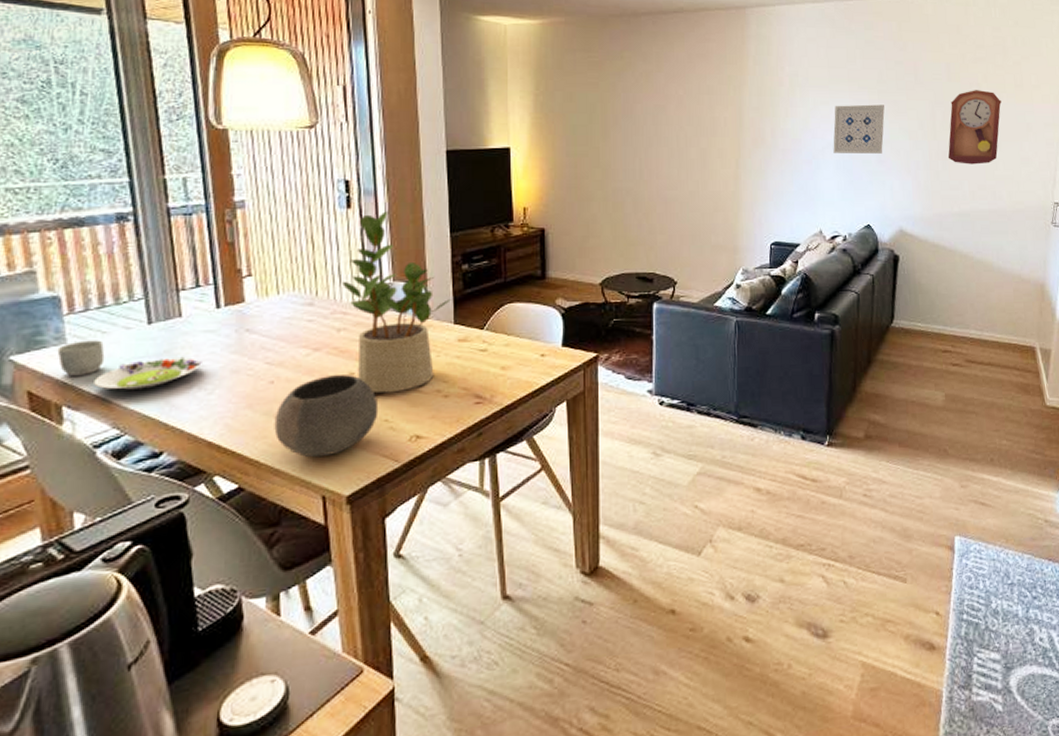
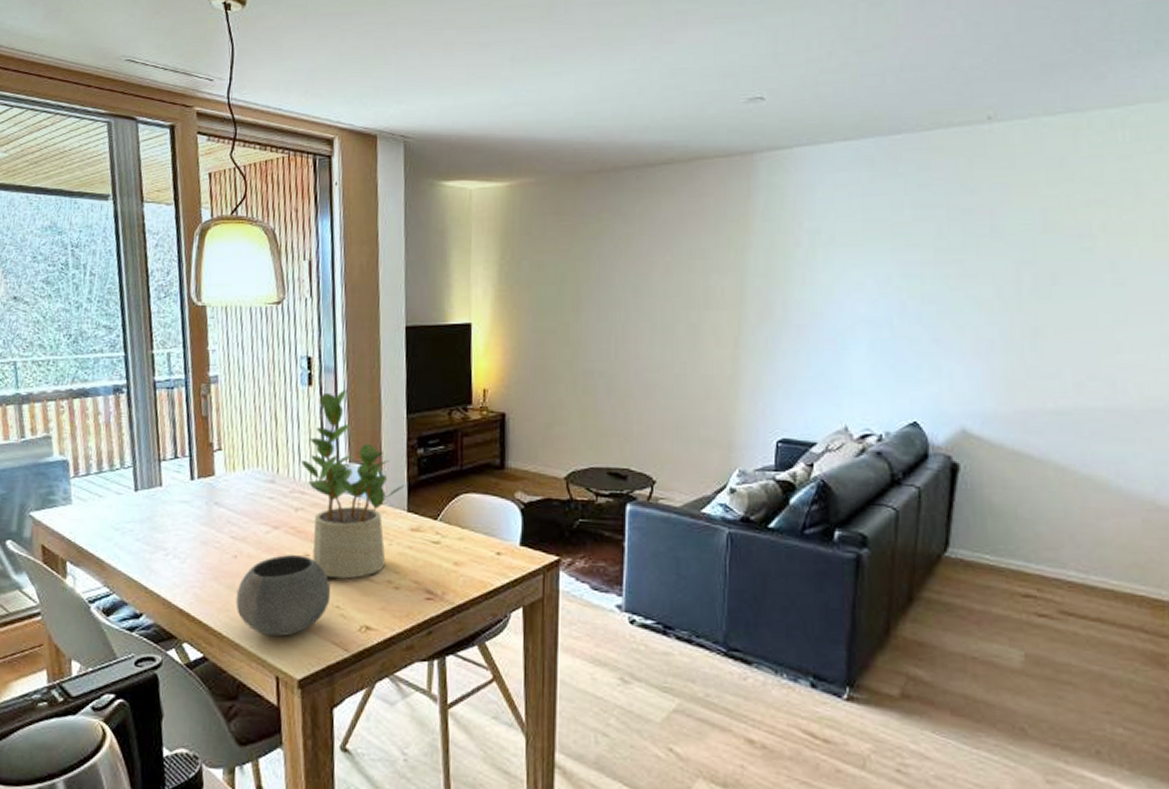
mug: present [57,340,105,376] -> none [64,502,100,535]
salad plate: present [94,356,202,390] -> none [91,524,177,552]
wall art: present [833,104,885,154] -> none [867,266,944,330]
pendulum clock: present [947,90,1002,165] -> none [1039,243,1130,345]

